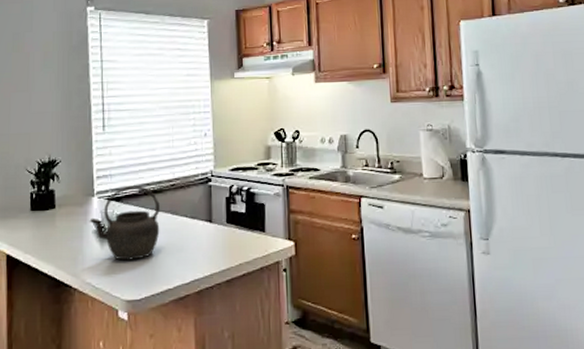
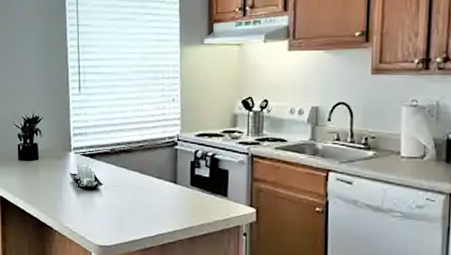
kettle: present [89,185,160,261] -> none [67,144,129,211]

